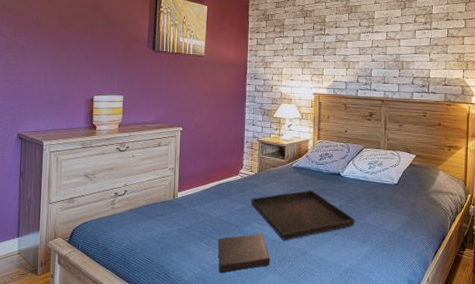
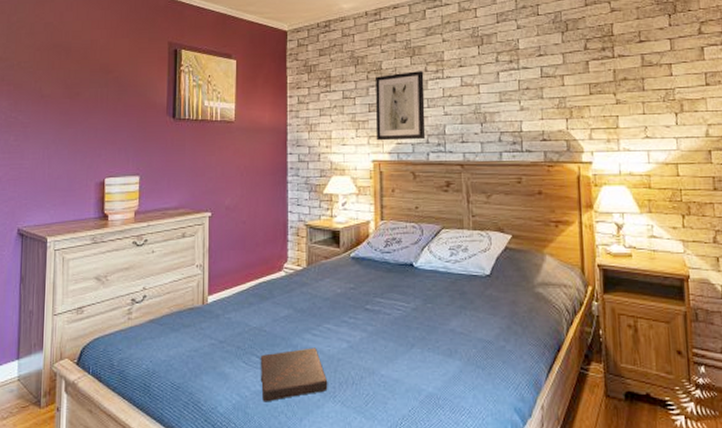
serving tray: present [251,190,355,241] -> none [299,288,437,356]
wall art: none [317,25,358,79] -> present [375,71,426,141]

